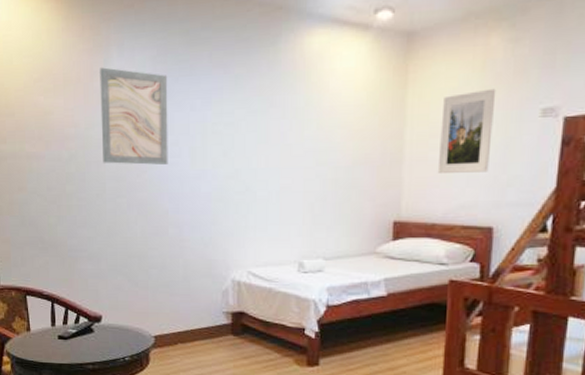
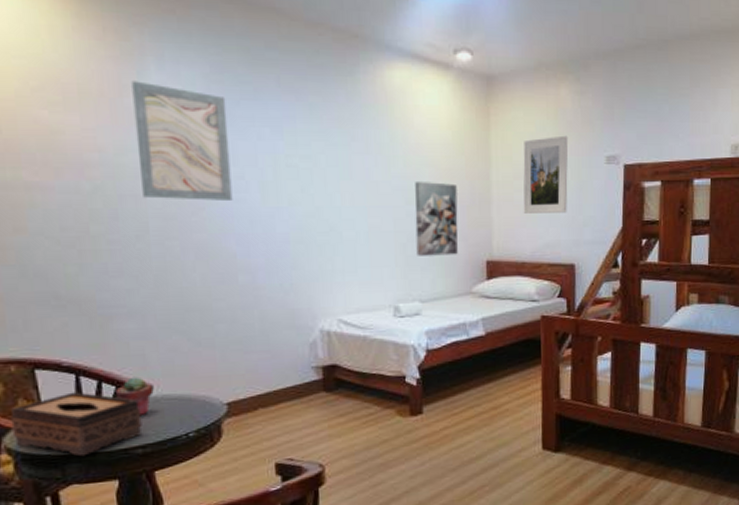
tissue box: none [10,315,93,365] -> present [10,392,142,457]
potted succulent: none [77,307,101,340] -> present [116,377,152,417]
wall art: none [323,142,368,215] -> present [415,180,458,256]

